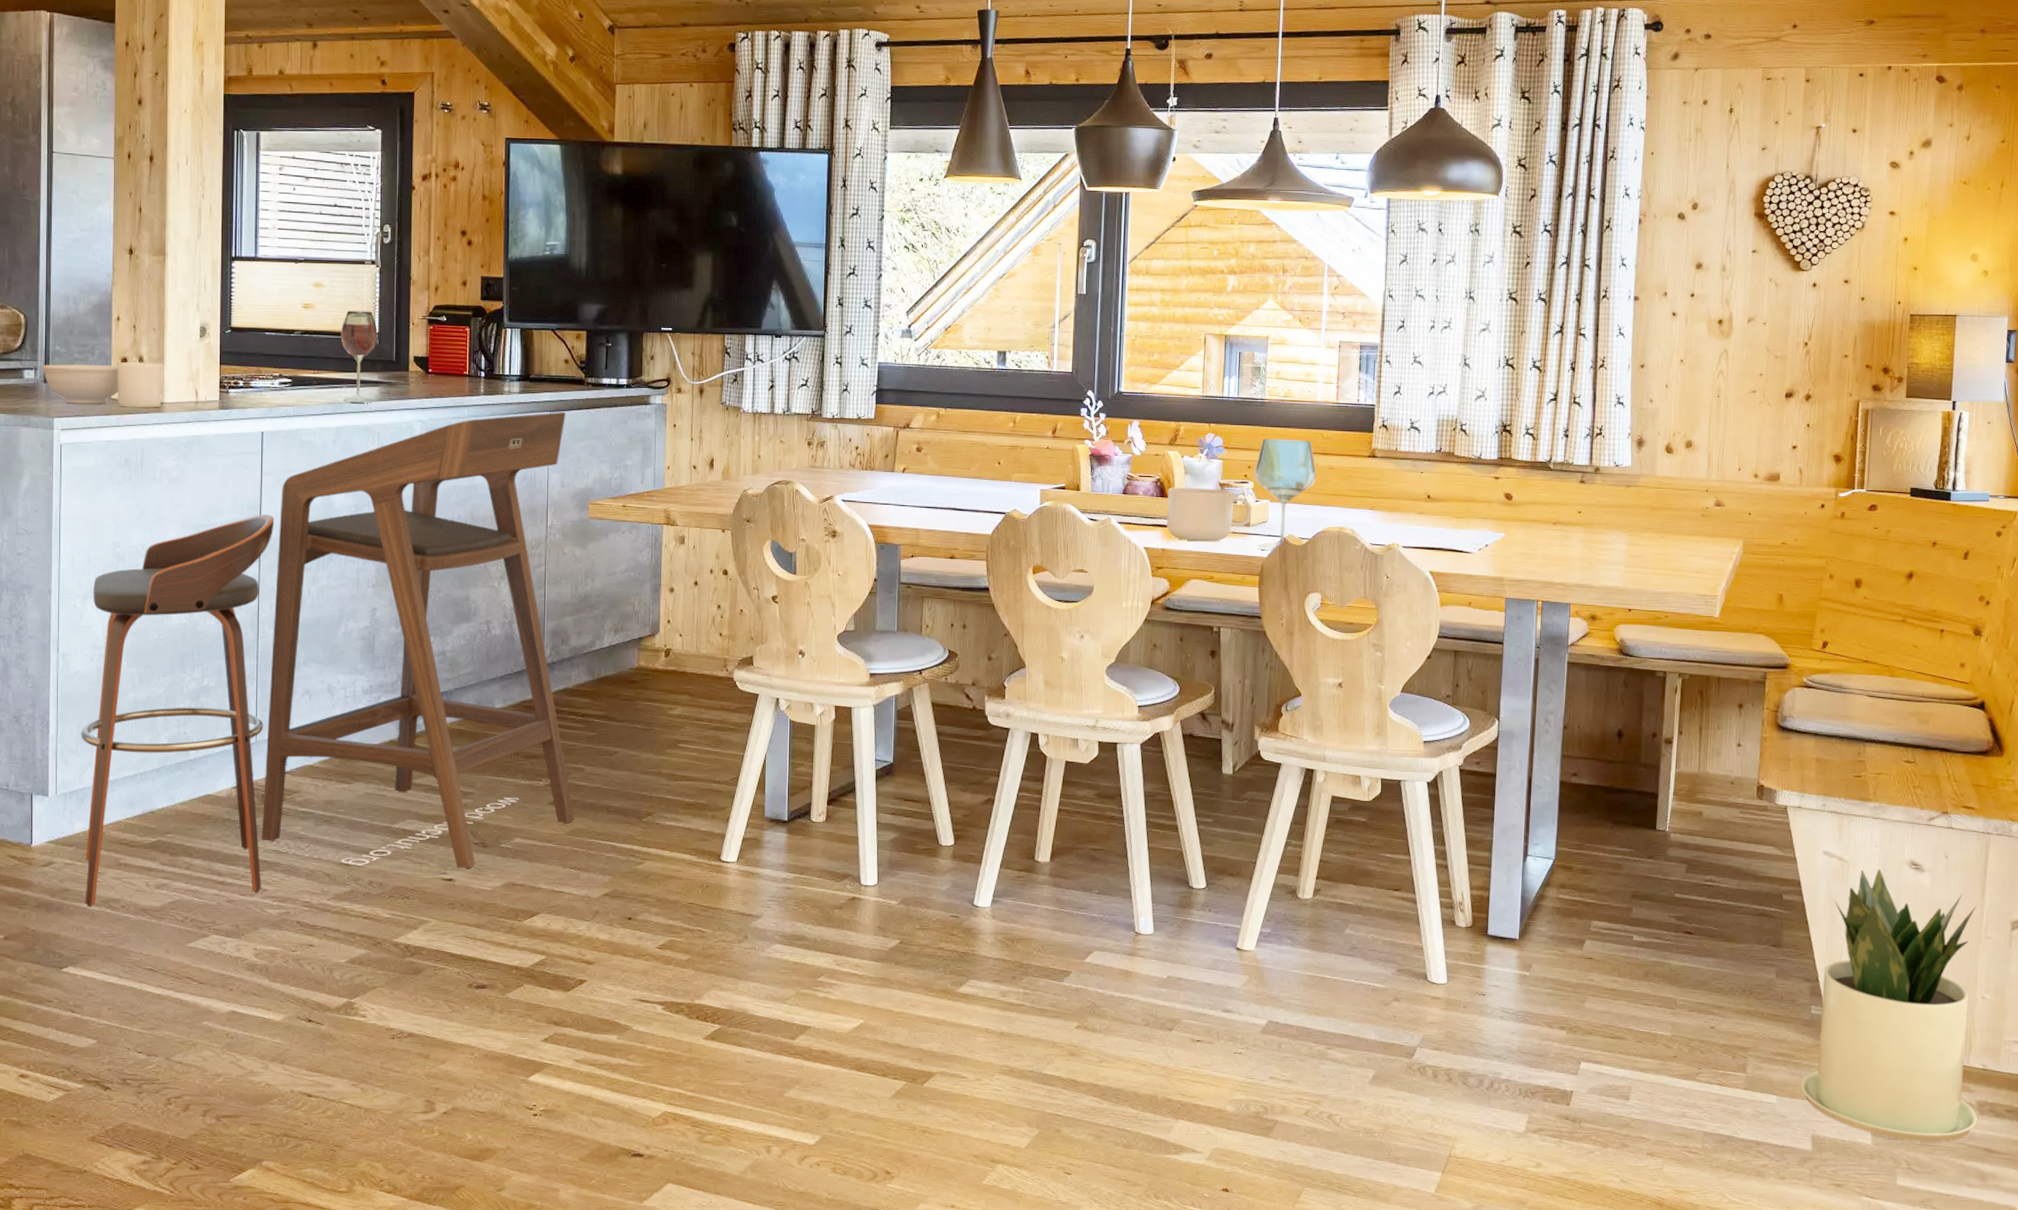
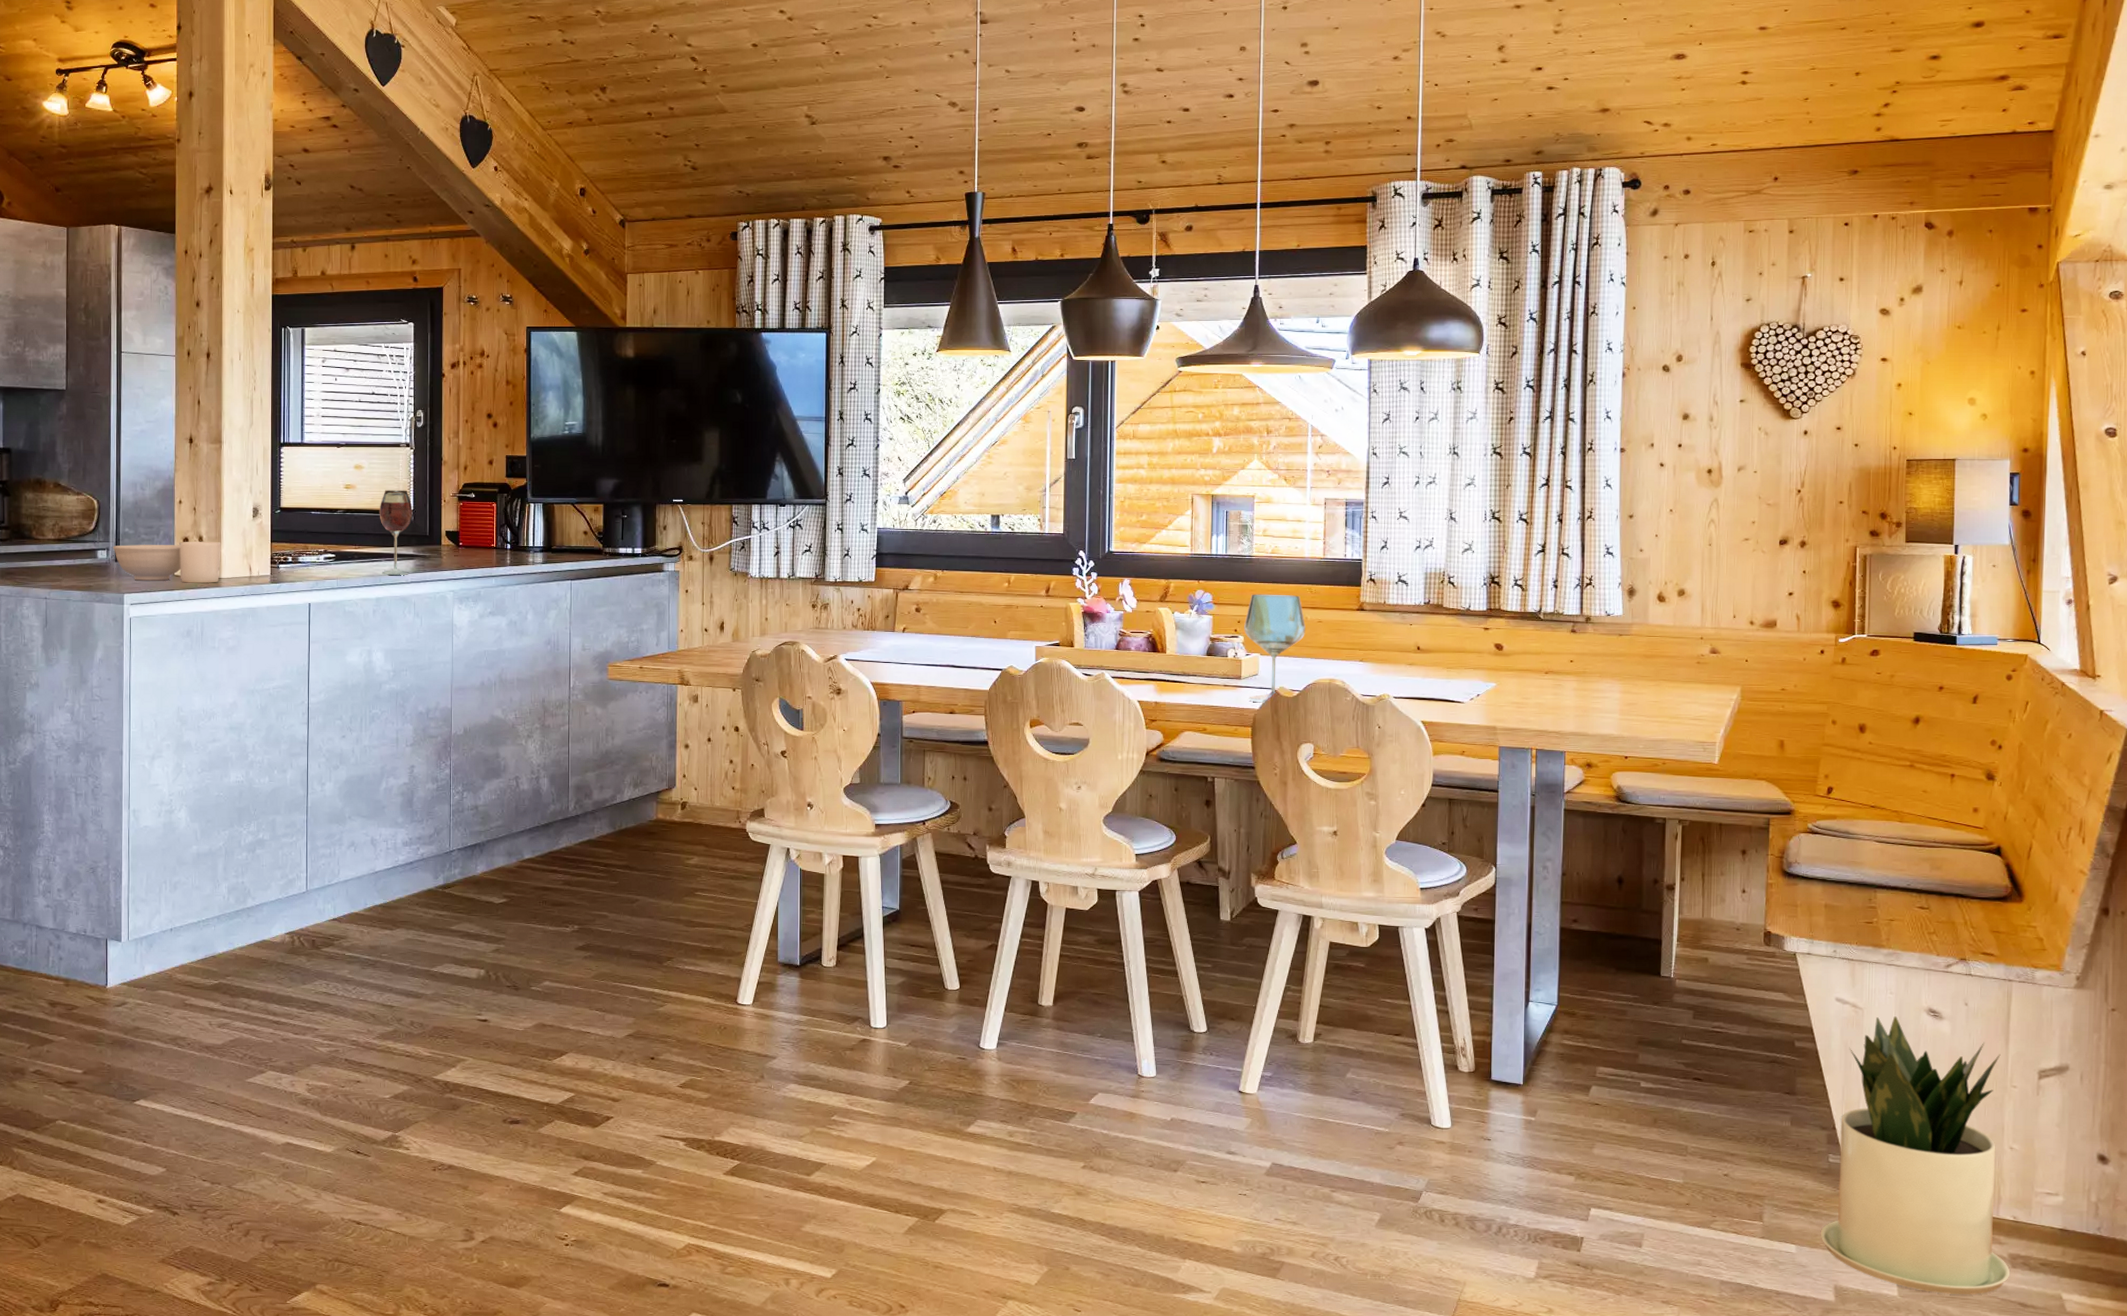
bar stool: present [80,514,275,906] -> none [149,679,321,1044]
bar stool: present [261,412,575,868] -> none [312,580,600,1010]
cup: present [1166,487,1252,542] -> none [1158,643,1242,695]

